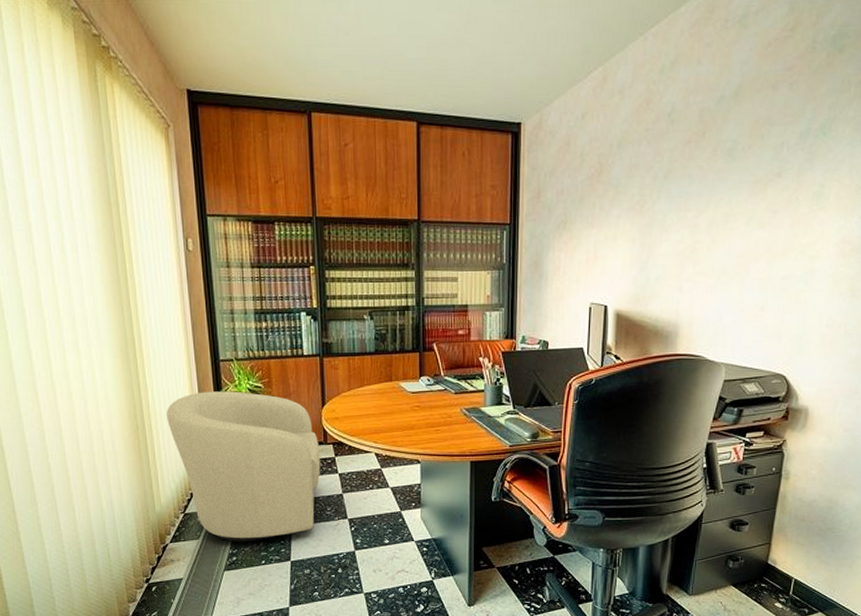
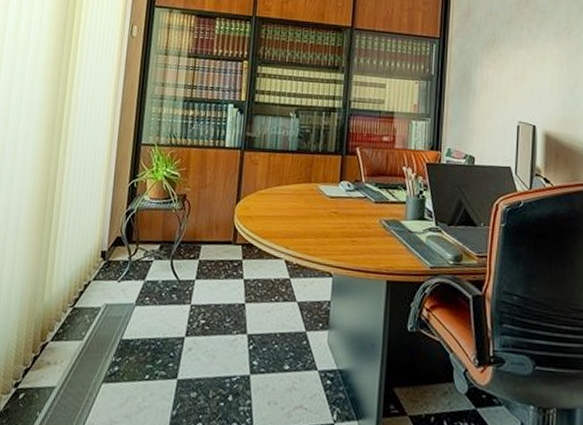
chair: present [166,391,321,542] -> none [77,174,228,351]

